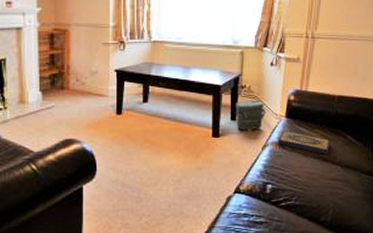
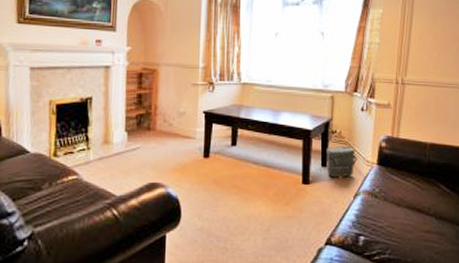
hardback book: present [278,131,329,154] -> none [370,179,423,205]

